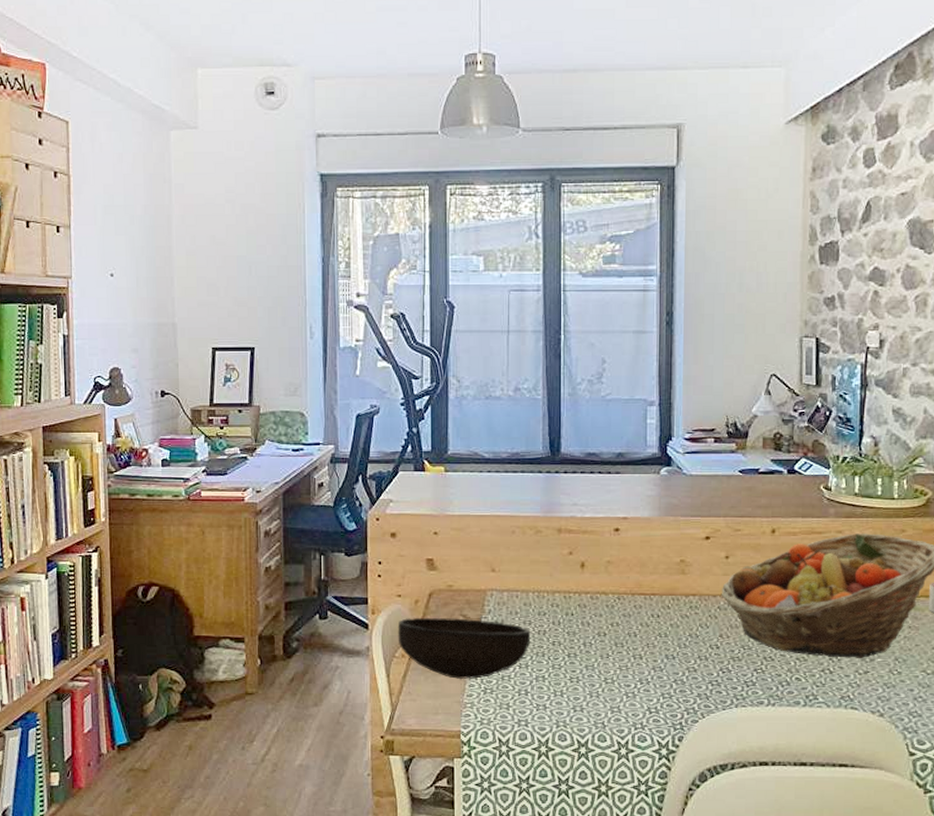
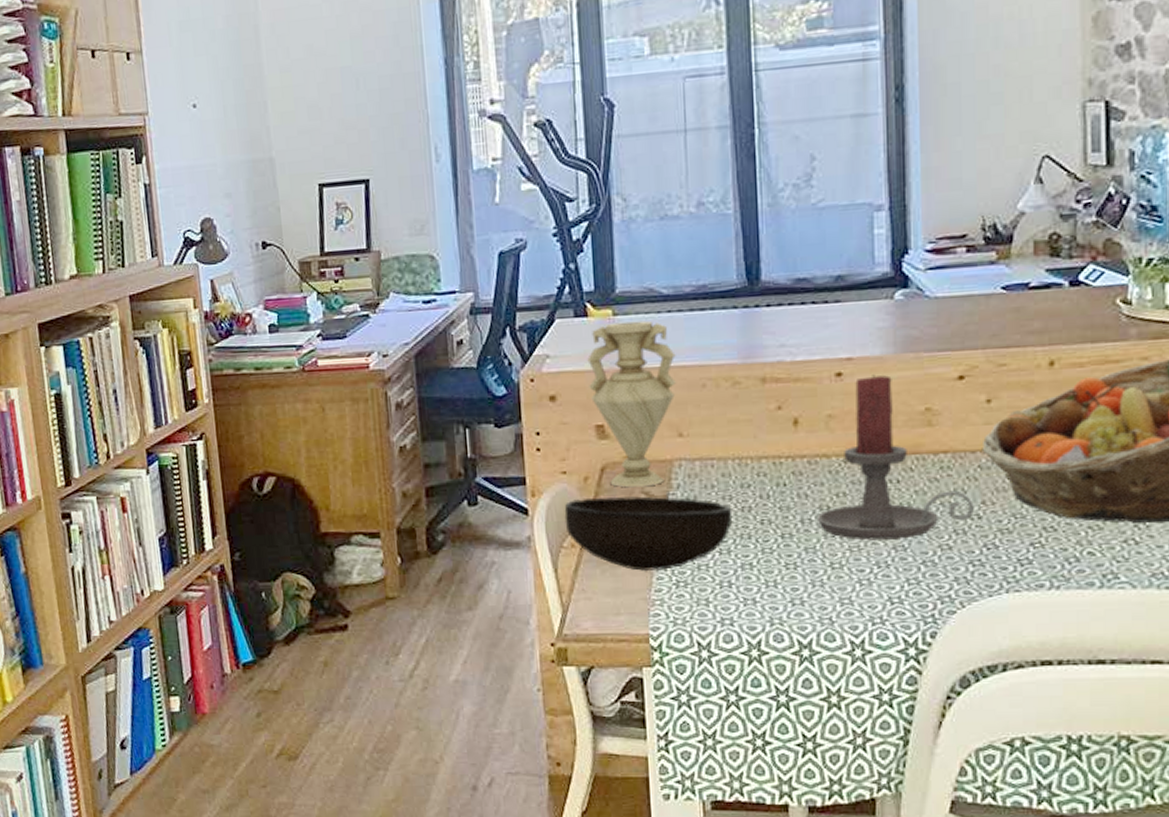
vase: none [423,477,493,611] -> present [587,320,677,487]
candle holder: none [595,532,714,662] -> present [816,374,974,541]

